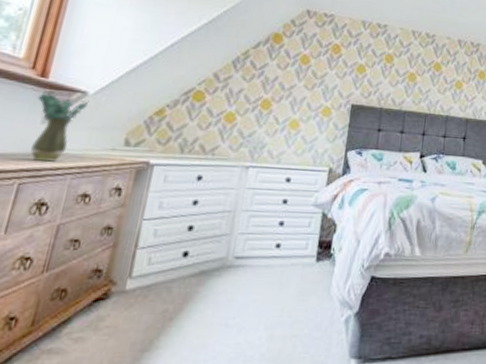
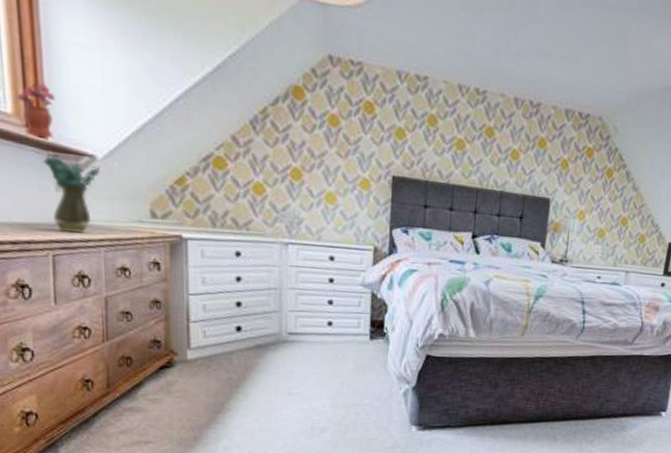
potted flower: none [29,34,66,78] -> present [16,83,55,138]

